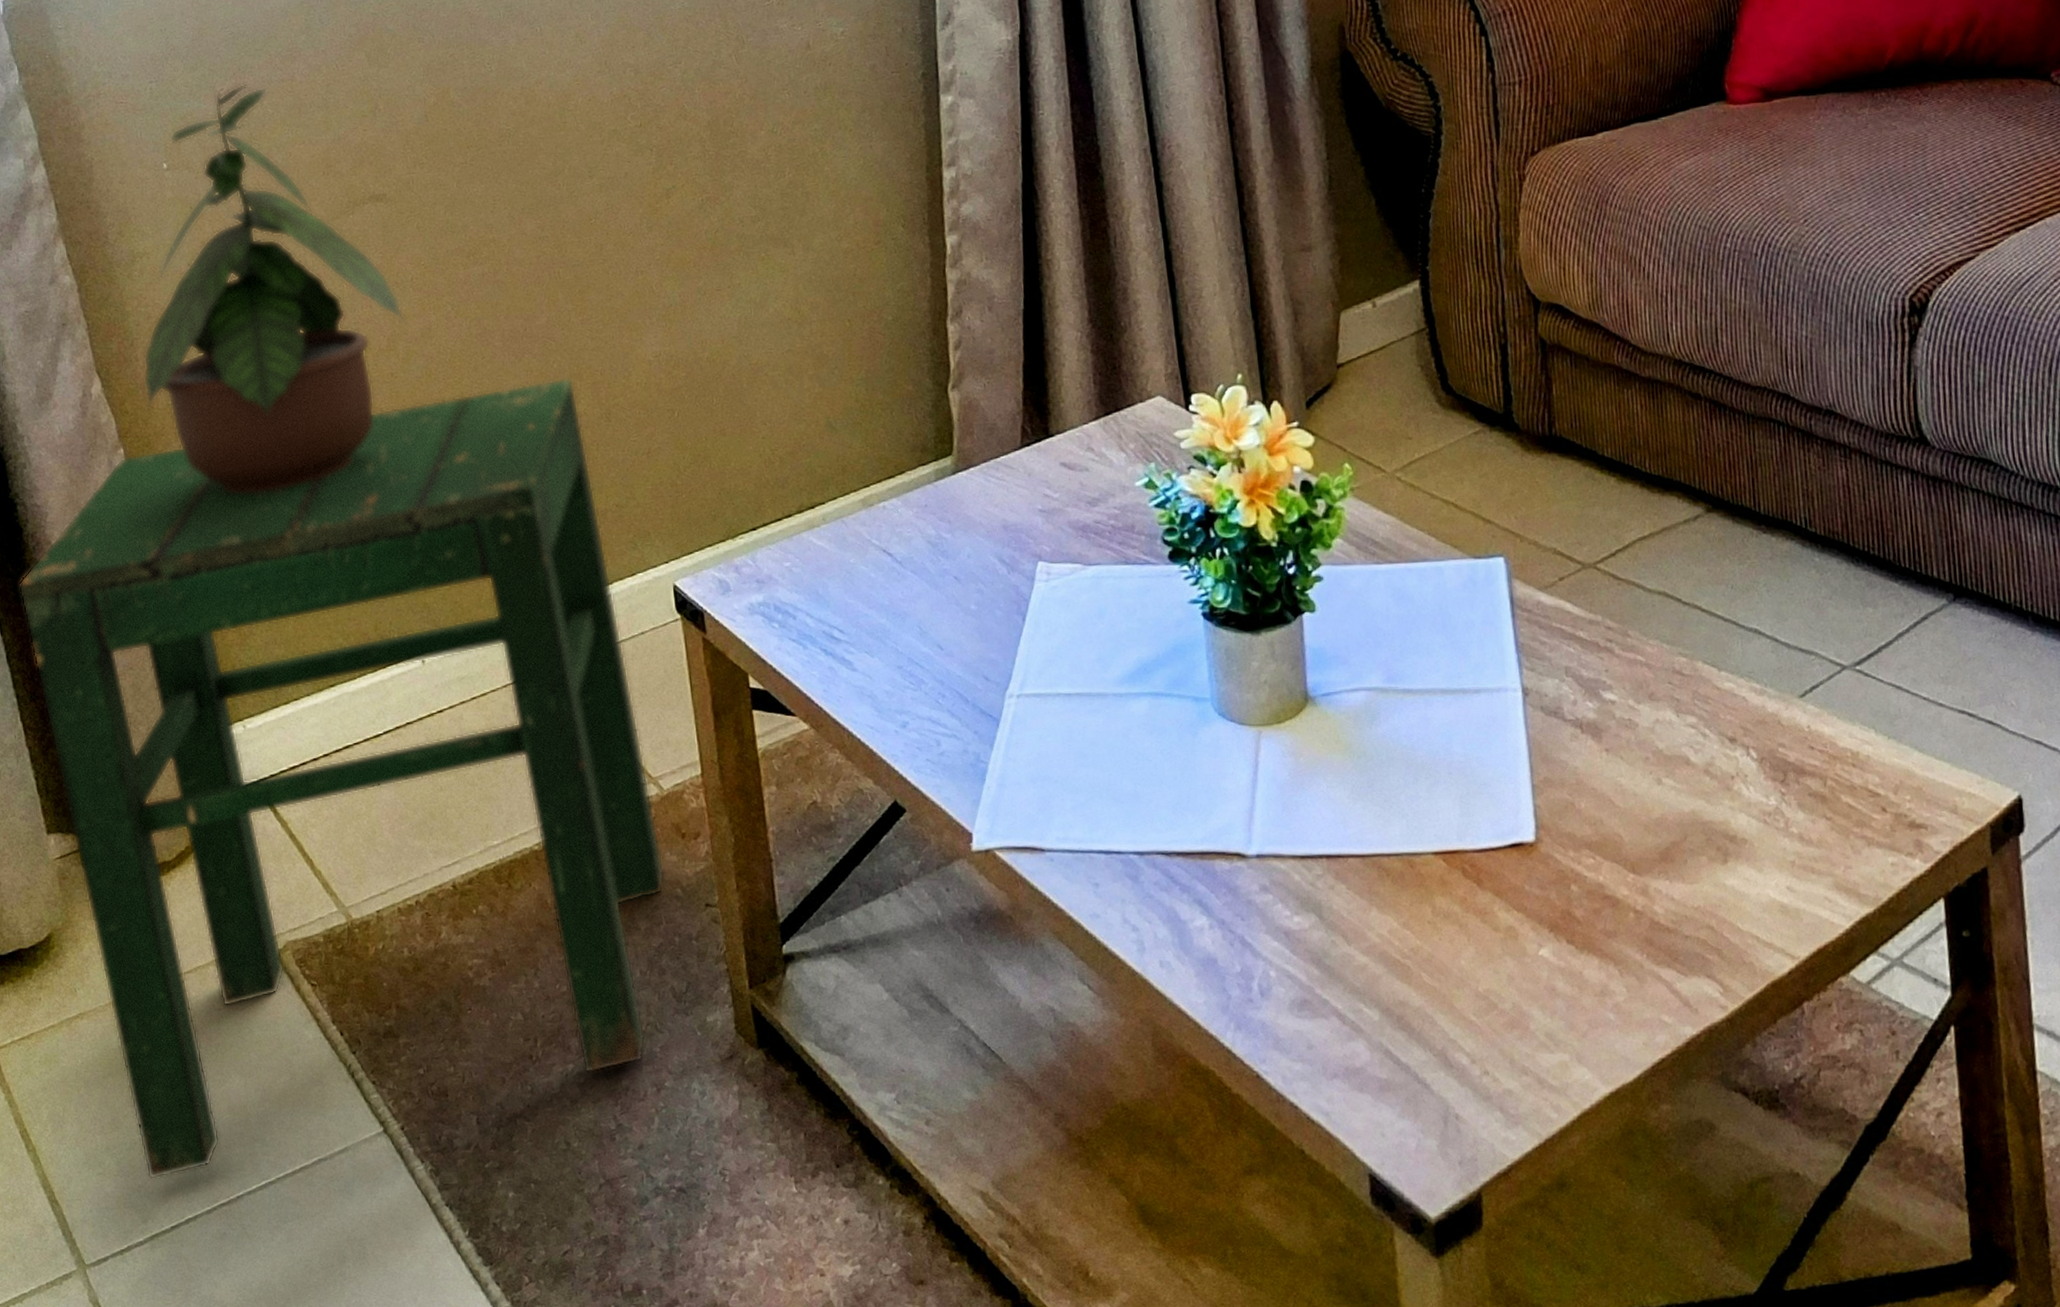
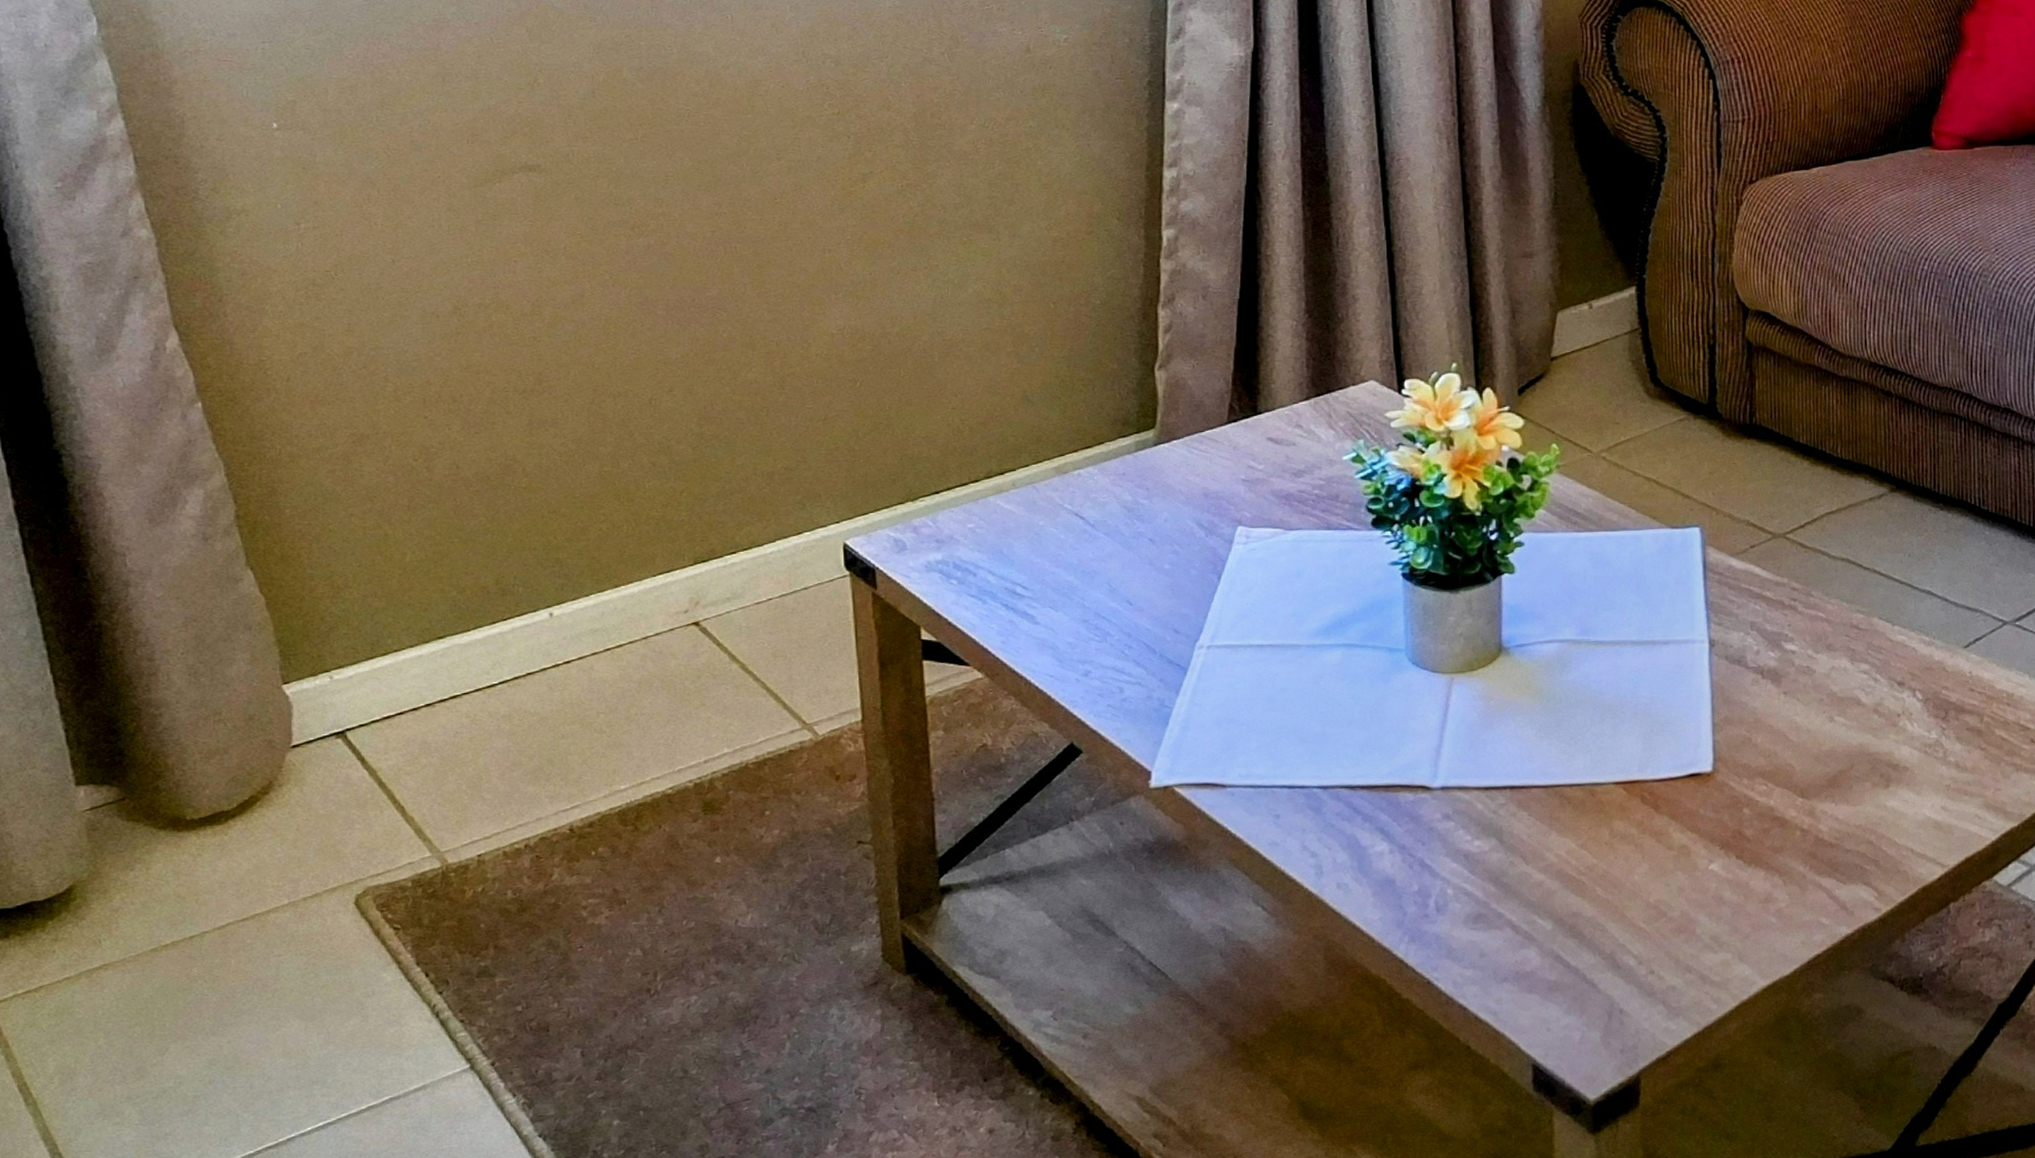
stool: present [18,376,666,1180] -> none [58,346,815,1127]
potted plant: present [143,70,407,493] -> none [231,36,556,449]

